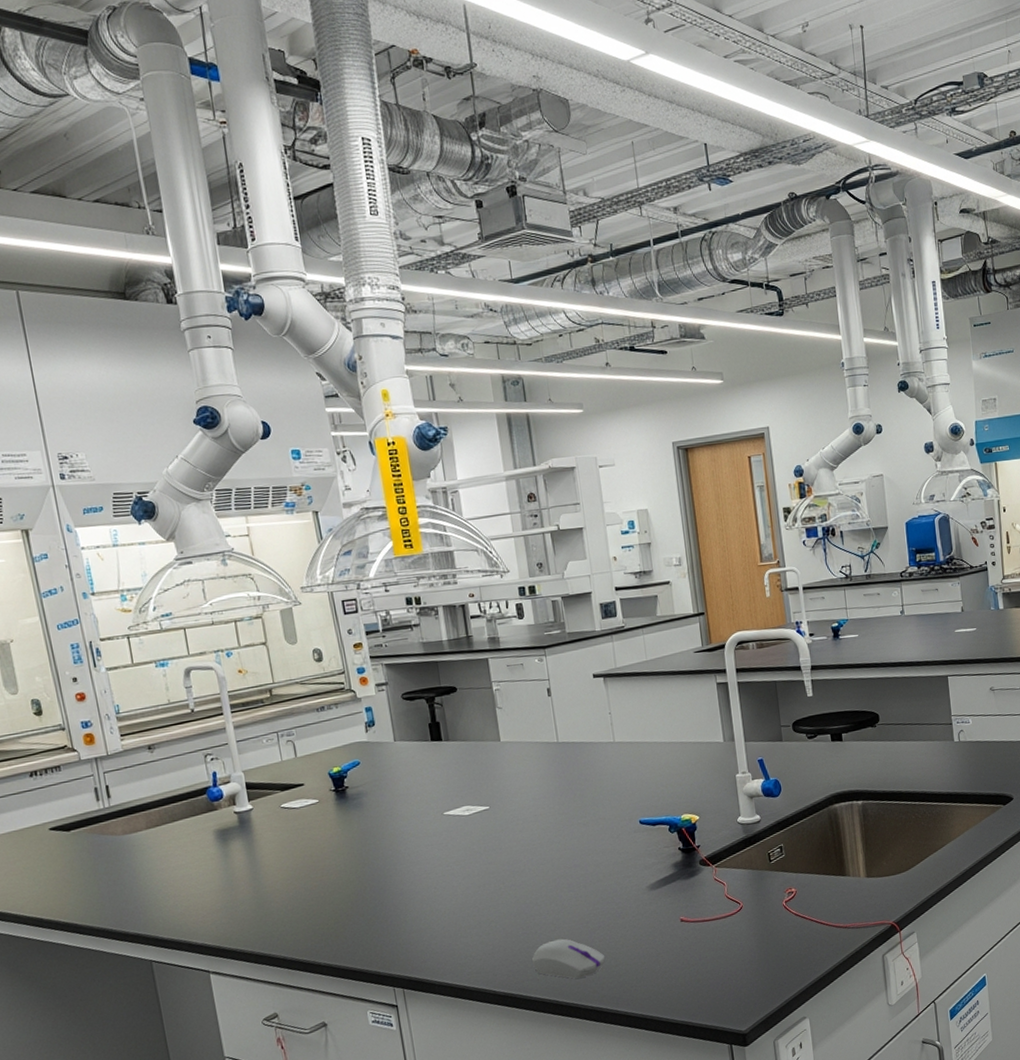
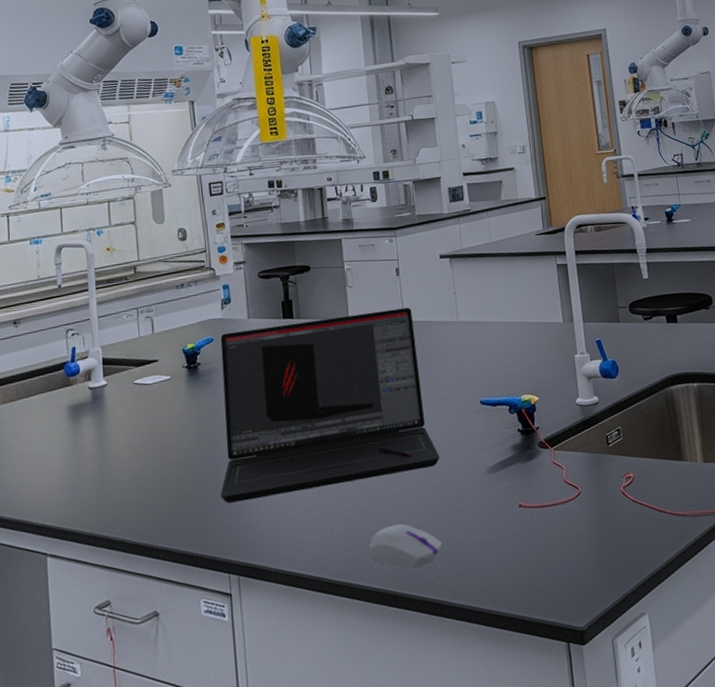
laptop: none [367,728,600,922] -> present [220,307,440,504]

